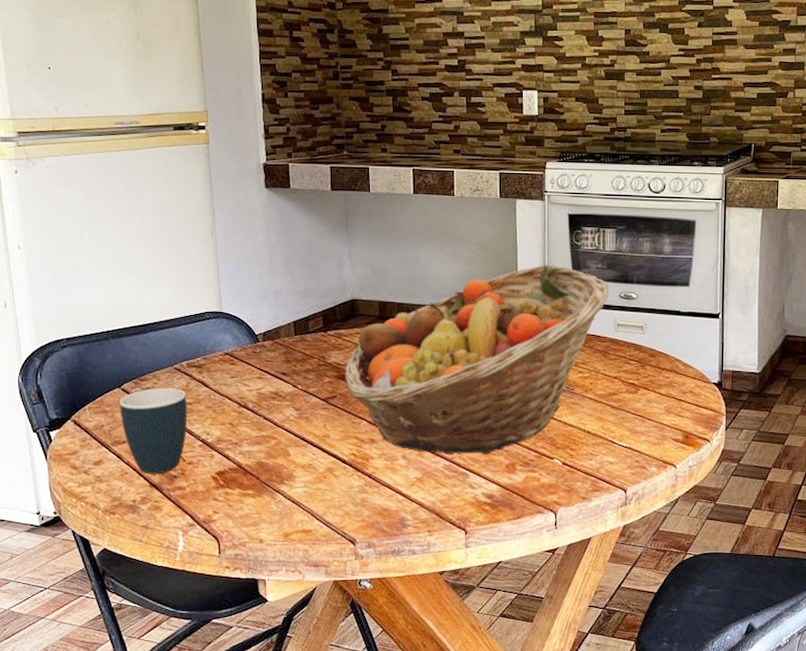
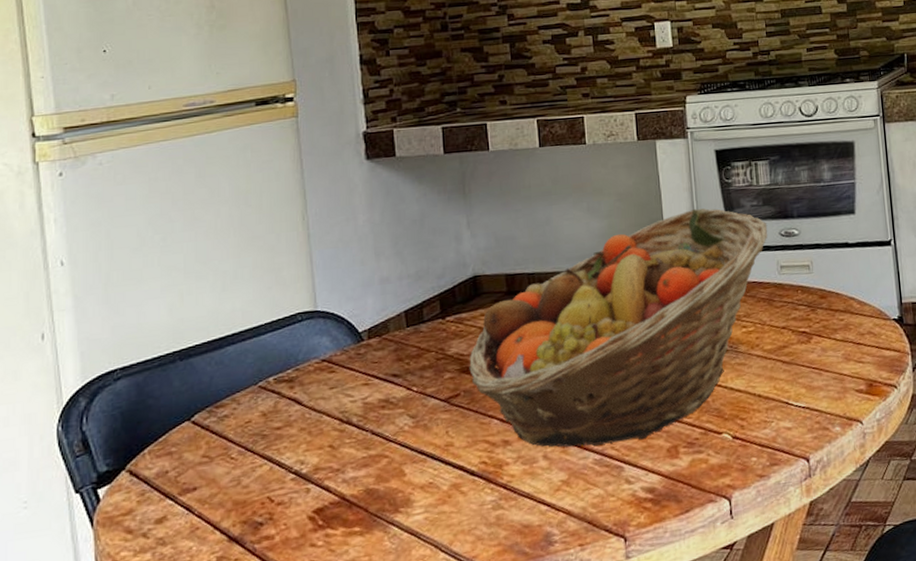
mug: present [120,388,187,474] -> none [189,411,275,526]

